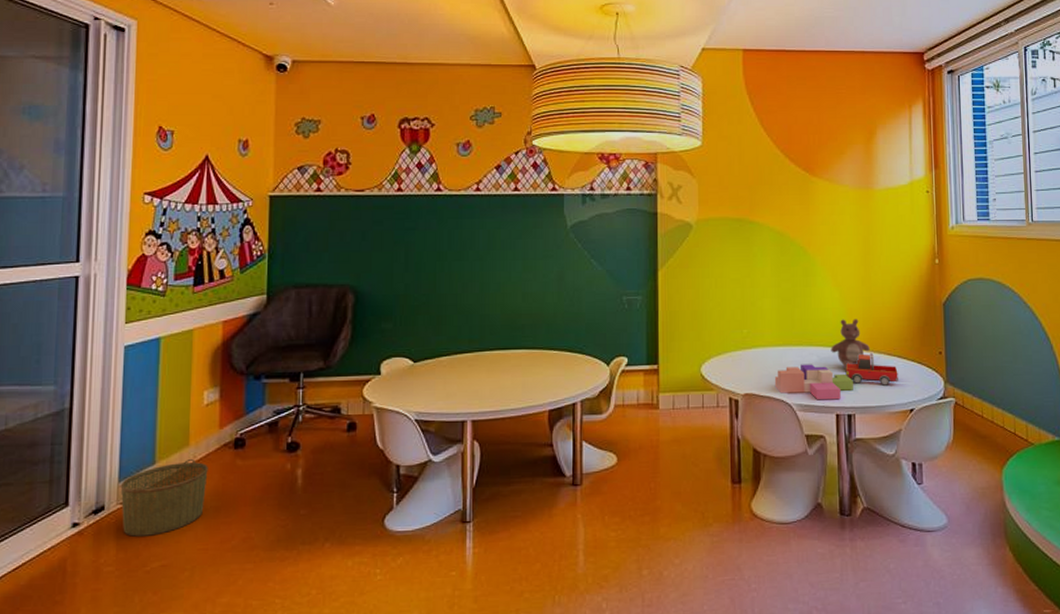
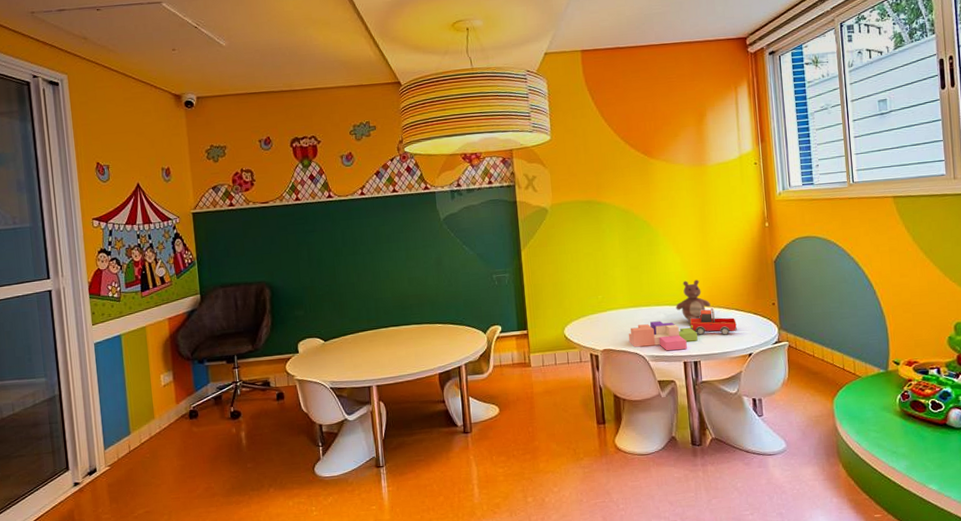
basket: present [120,458,208,537] -> none [106,428,172,491]

